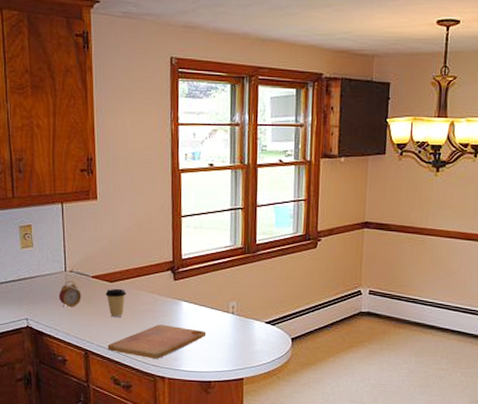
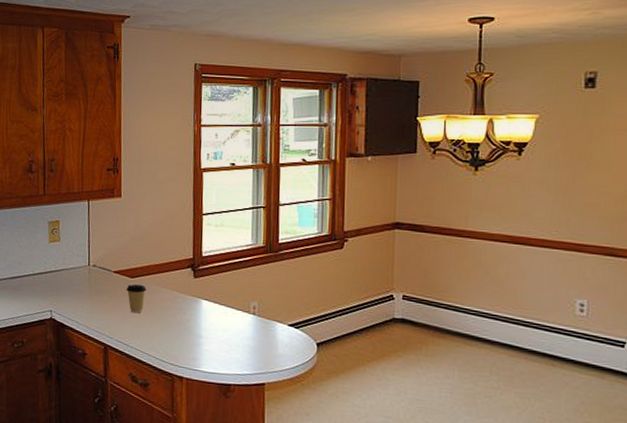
alarm clock: present [58,280,82,307] -> none [81,274,103,301]
cutting board: present [107,324,207,360] -> none [126,322,226,358]

